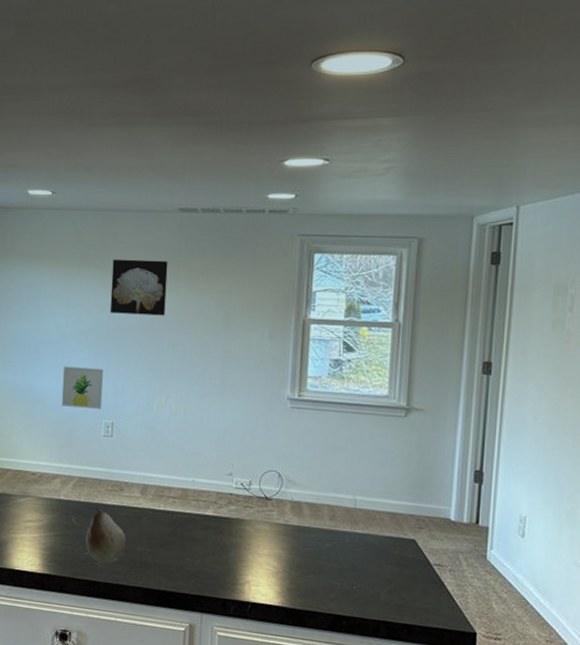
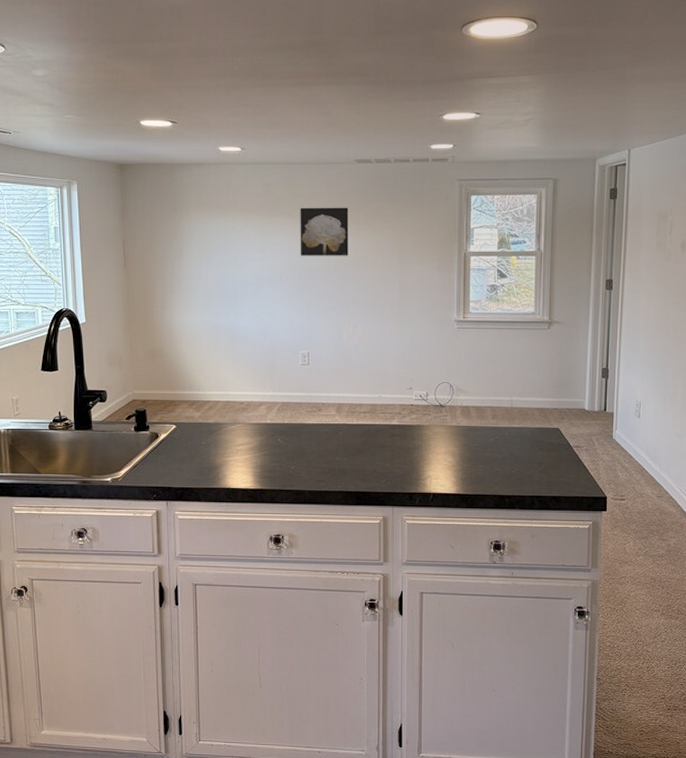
wall art: present [61,366,104,409] -> none [262,306,299,342]
fruit: present [85,508,126,564] -> none [291,427,326,474]

